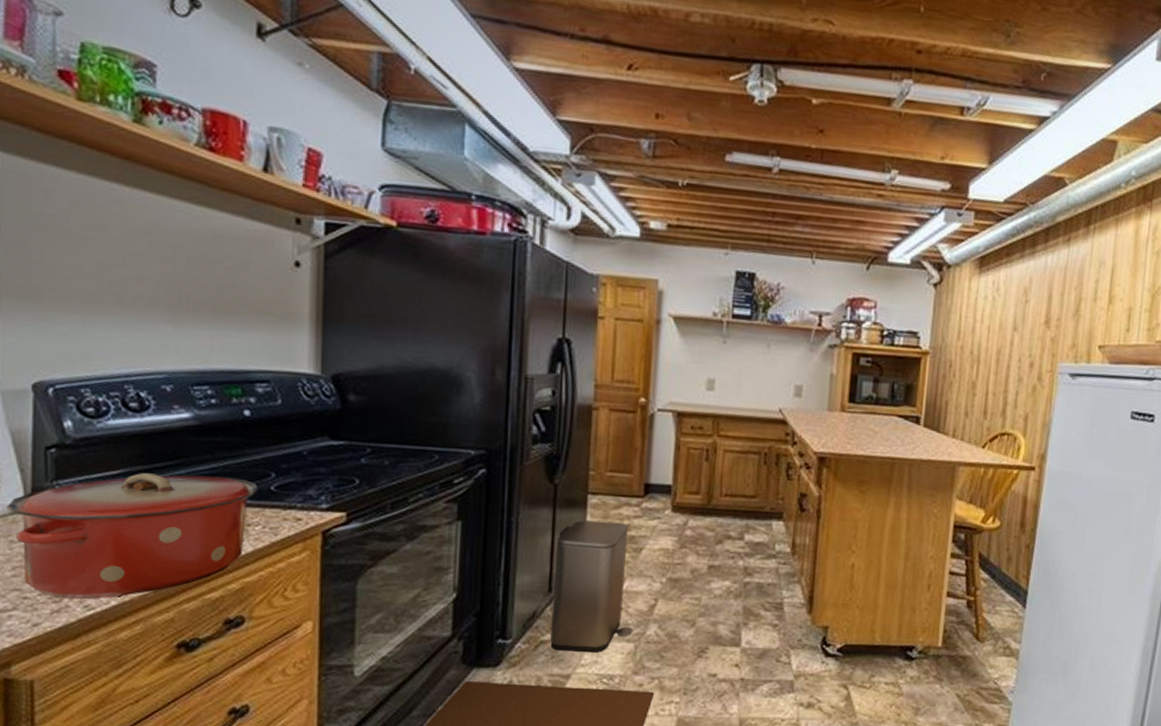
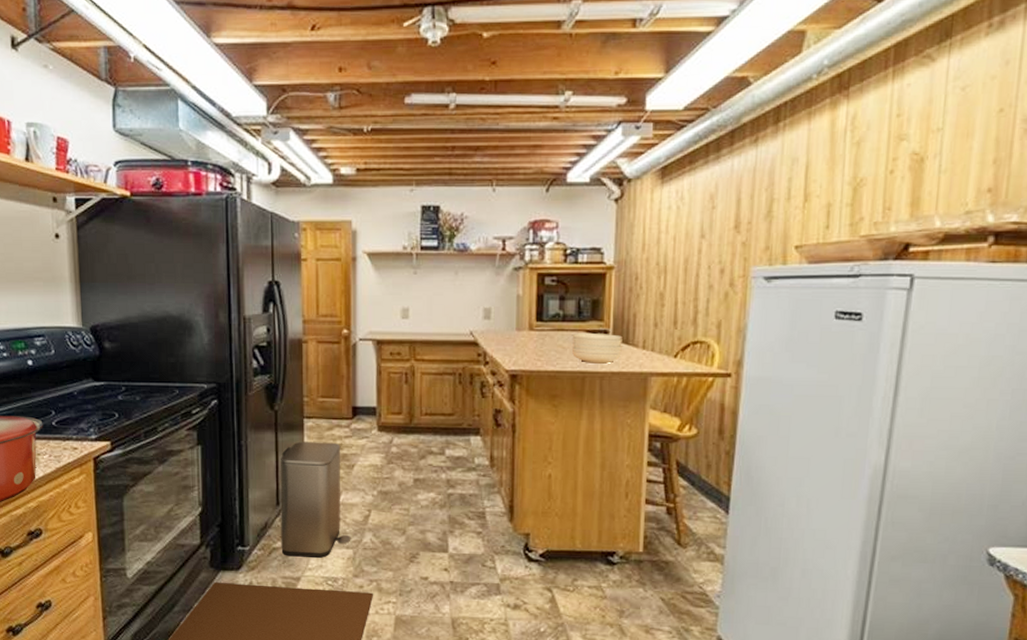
bowl: none [882,417,934,452] -> present [571,333,622,365]

